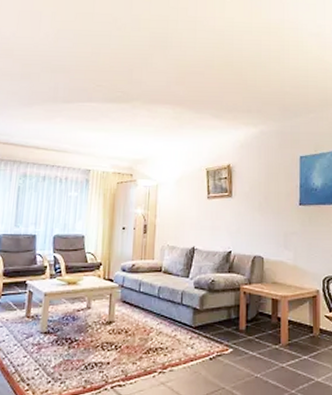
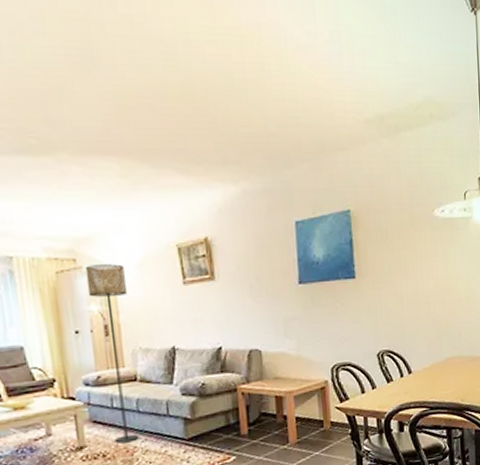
floor lamp: none [136,179,165,323] -> present [85,264,138,444]

